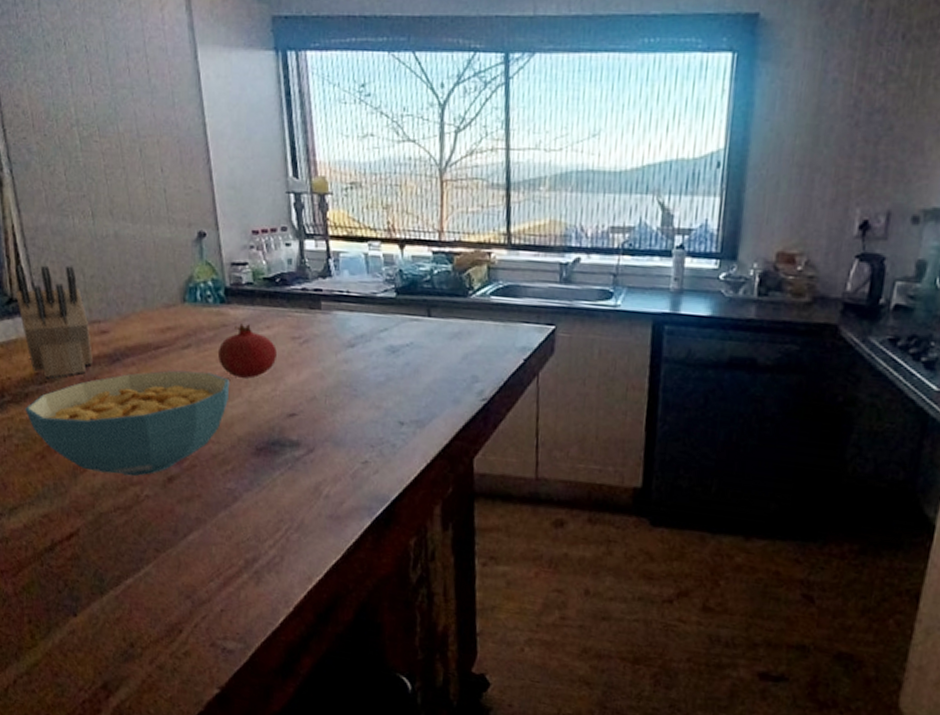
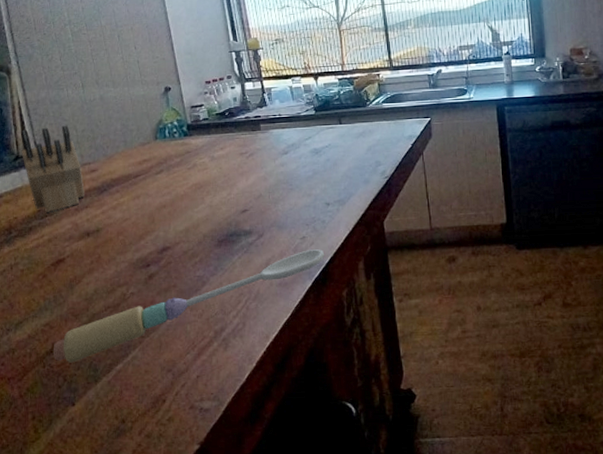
cereal bowl: present [25,370,229,476] -> none [29,189,194,281]
spoon: none [52,478,392,567] -> present [53,249,325,363]
fruit: present [217,323,277,379] -> none [184,149,229,189]

